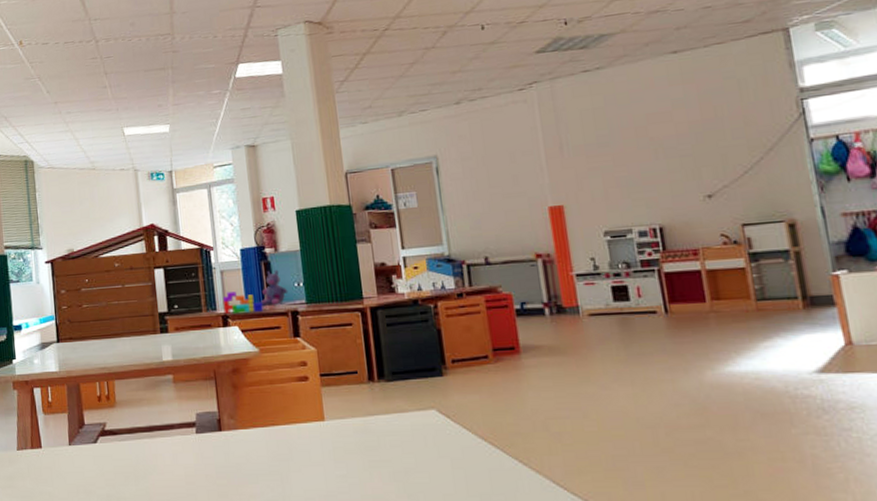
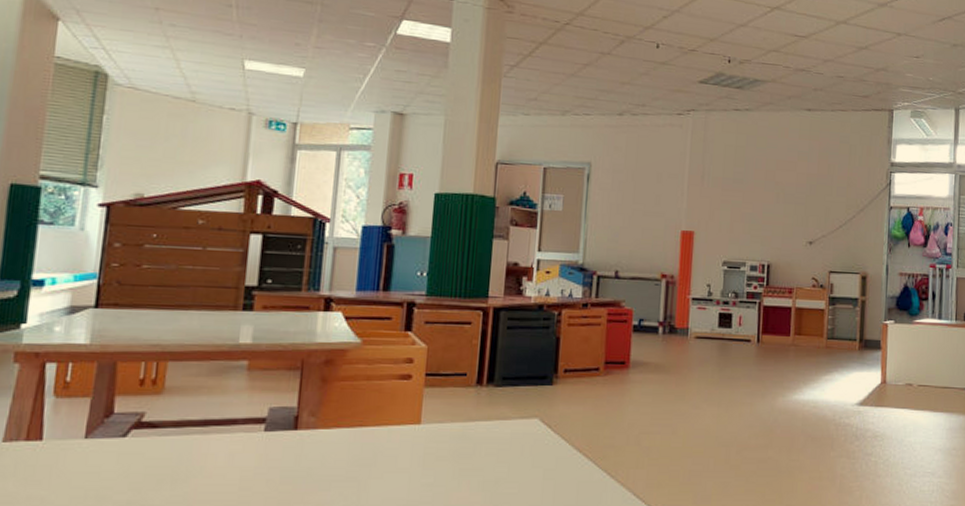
toy blocks: present [222,291,263,315] -> none [328,272,376,300]
toy: present [261,269,289,307] -> none [375,254,409,295]

